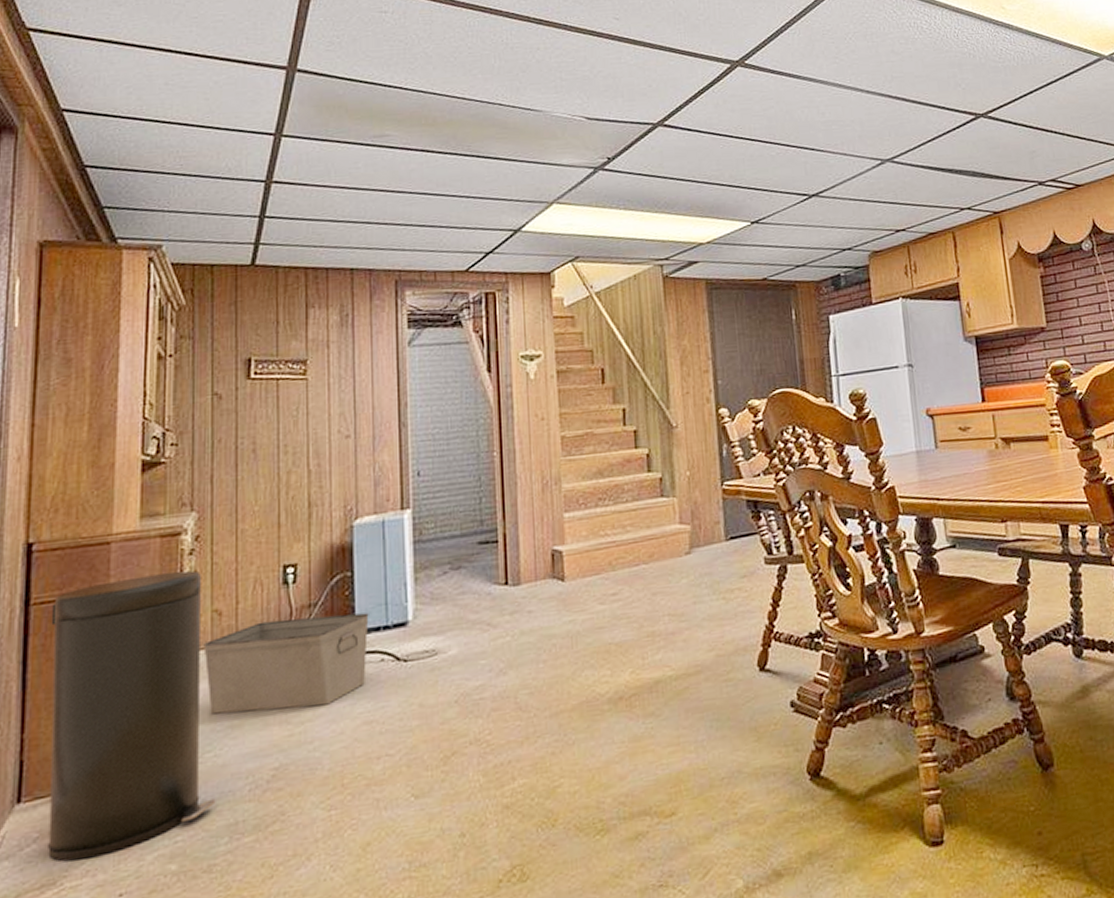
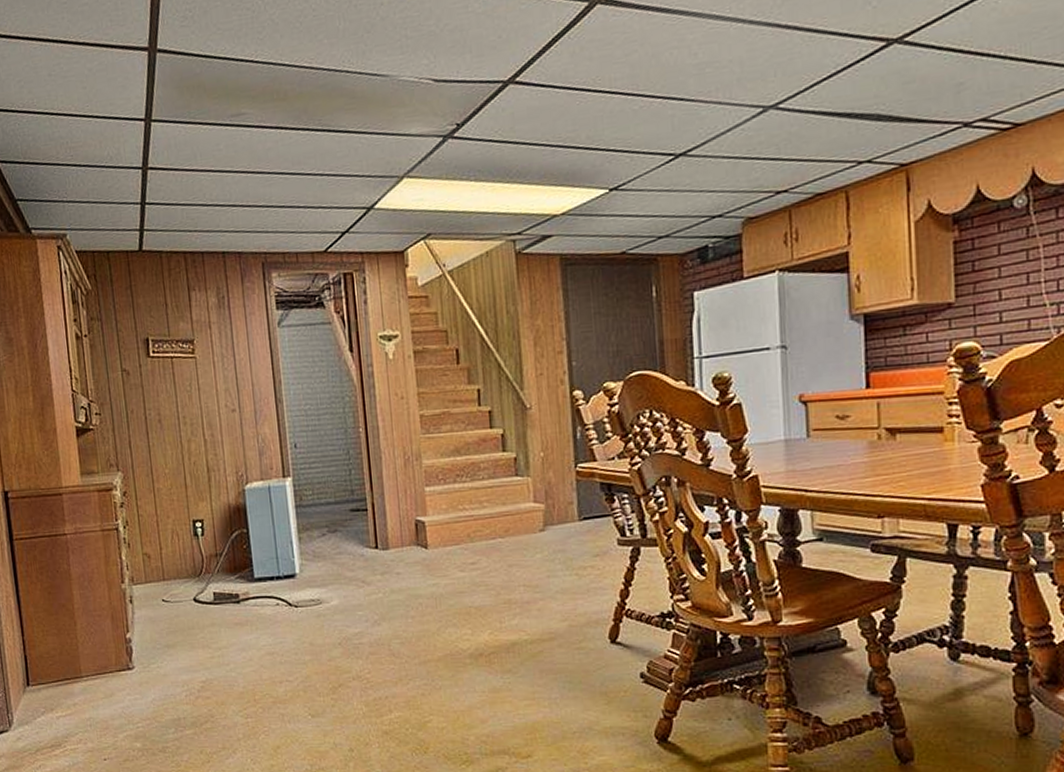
pedal bin: present [48,570,216,862] -> none [28,520,163,731]
storage bin: present [203,612,369,715] -> none [139,564,265,637]

